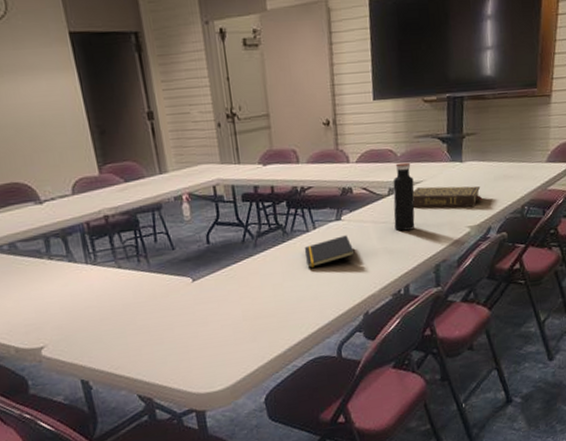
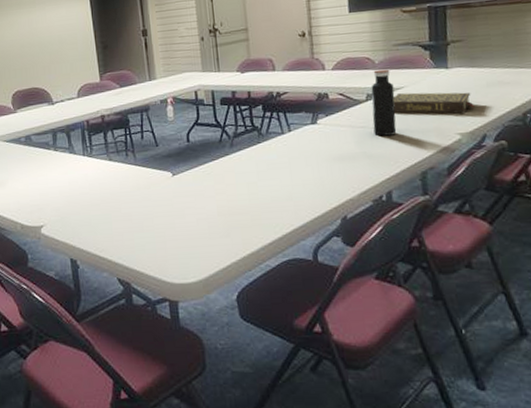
notepad: present [304,235,355,268] -> none [279,138,332,169]

